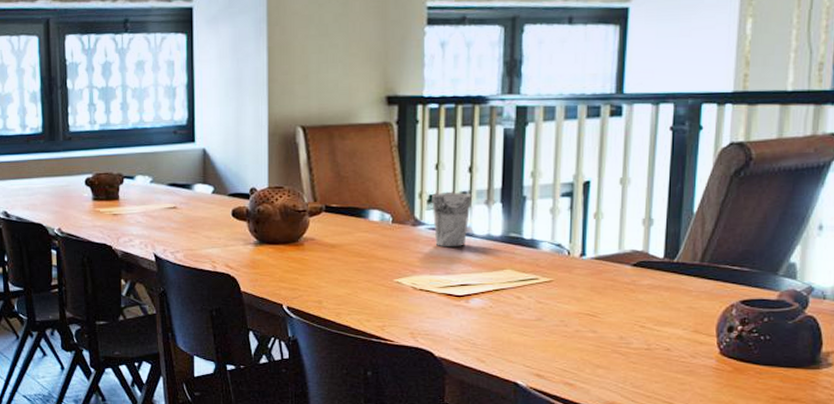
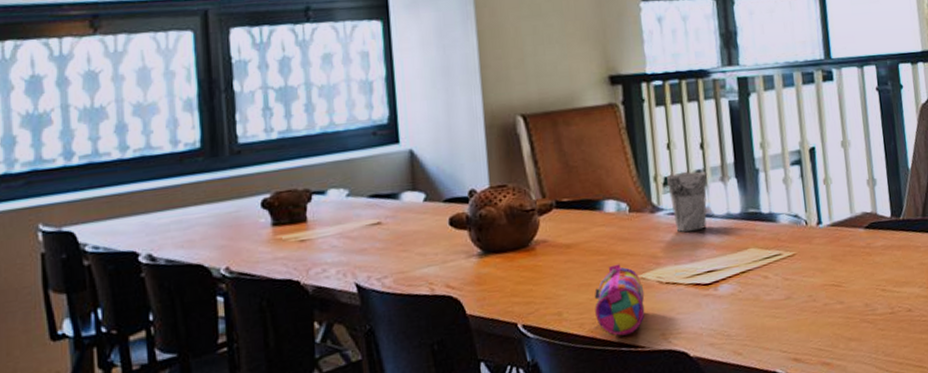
pencil case: none [352,267,398,329] -> present [594,264,645,336]

